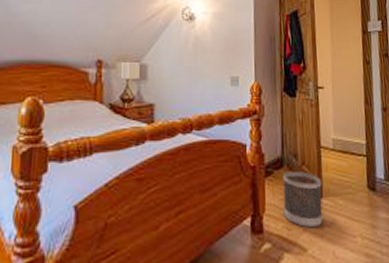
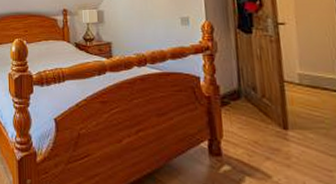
wastebasket: present [283,172,323,228] -> none [240,103,290,158]

